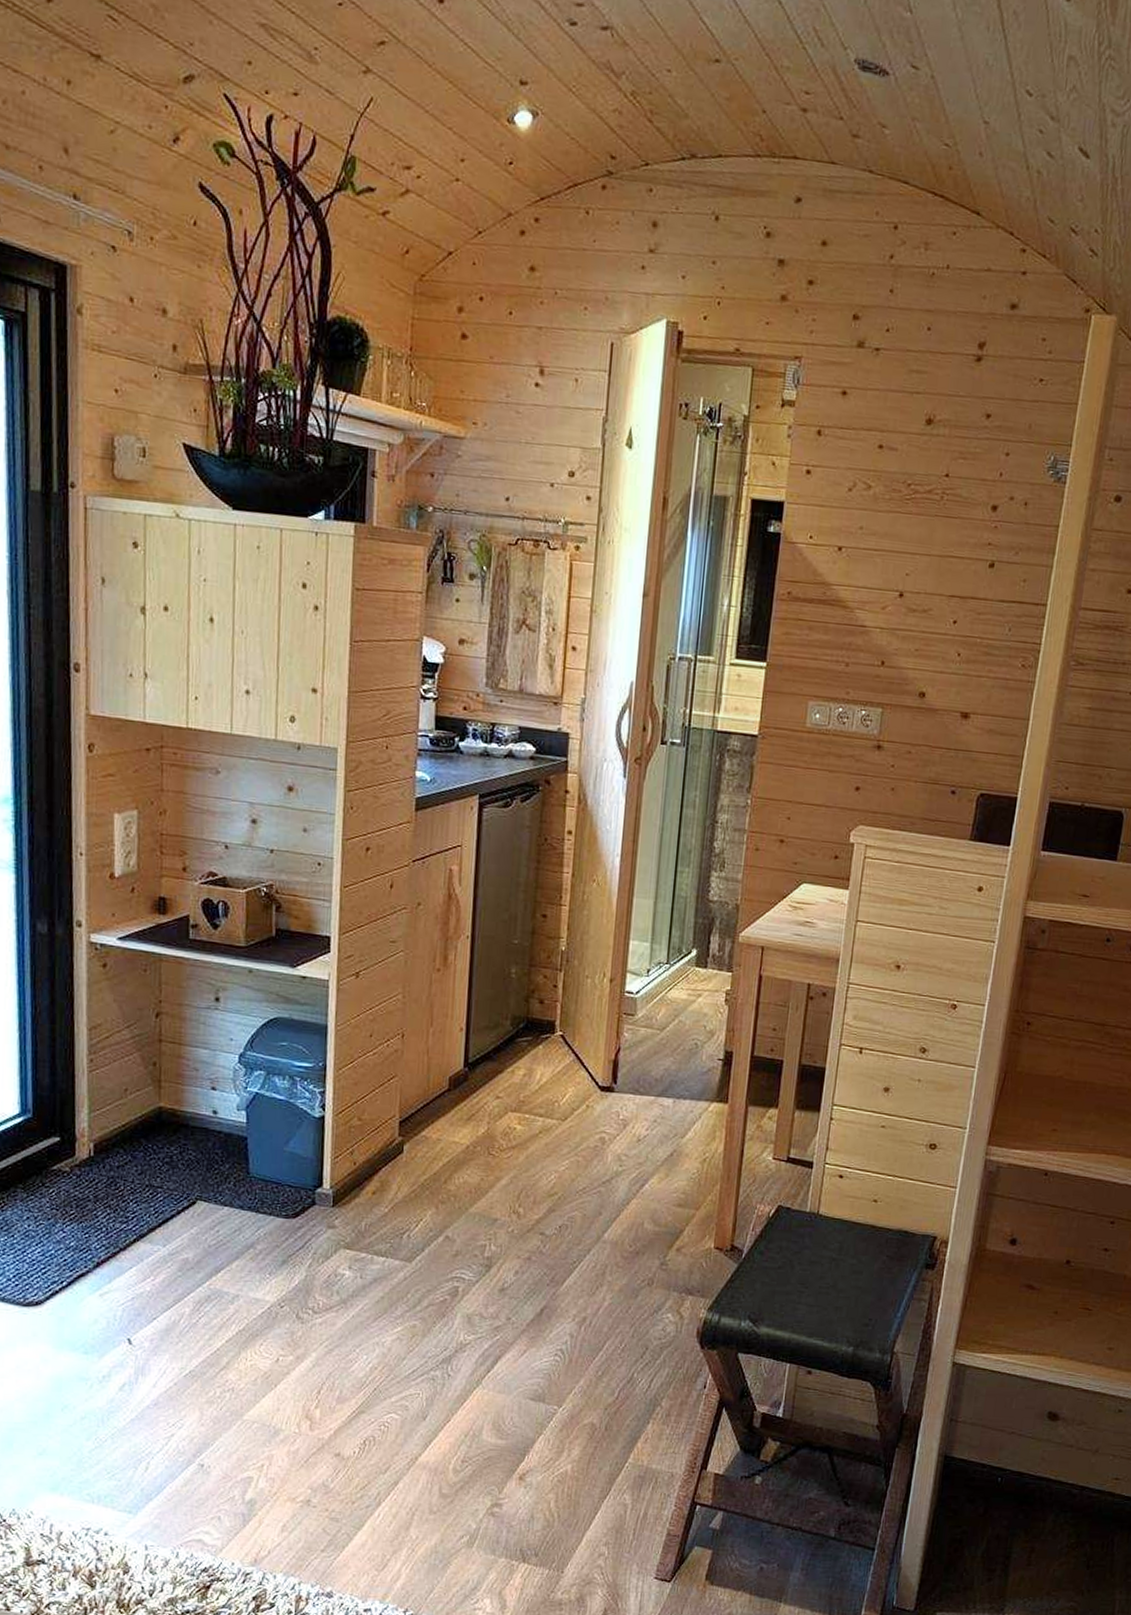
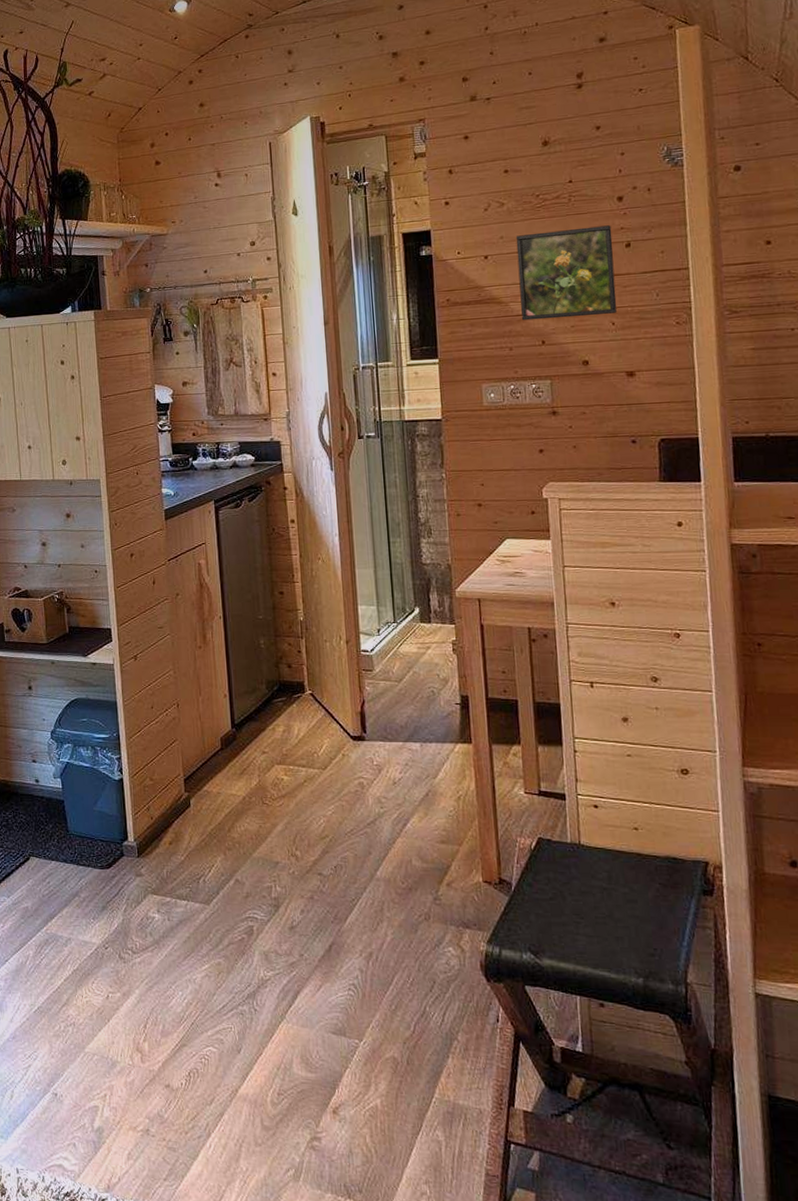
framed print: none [864,529,979,643] -> present [515,225,617,321]

